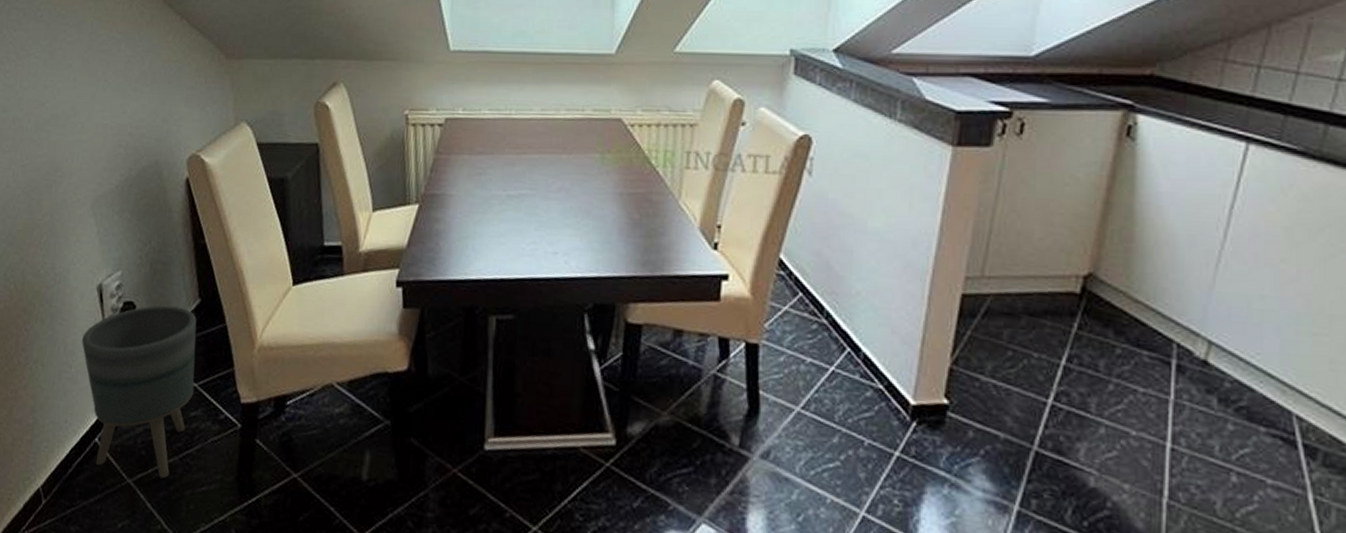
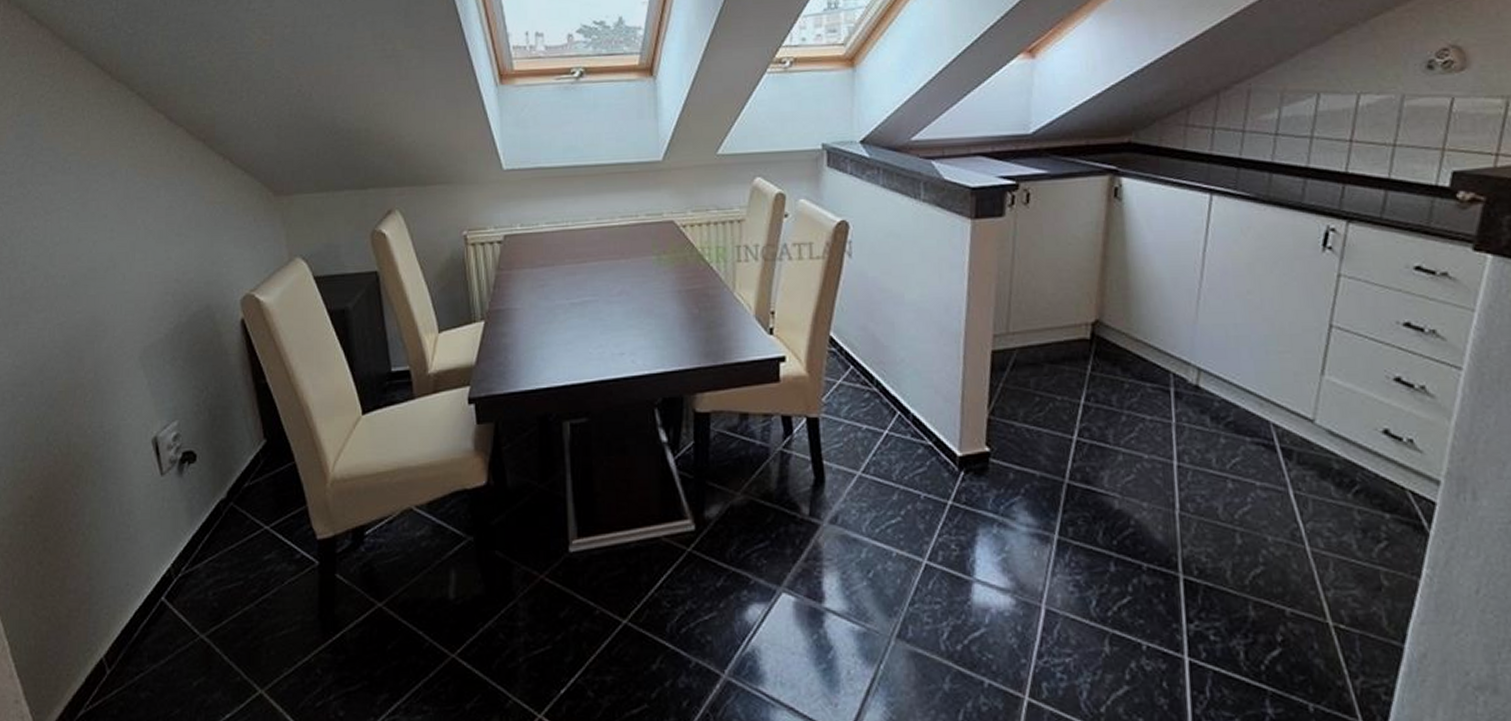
planter: present [82,305,197,479] -> none [139,450,266,628]

